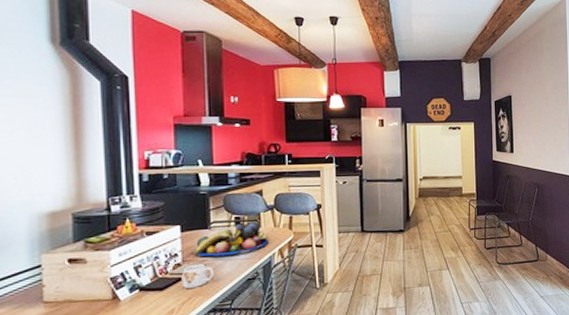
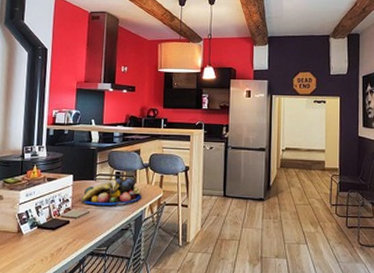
mug: present [181,263,214,288] -> none [69,210,95,231]

